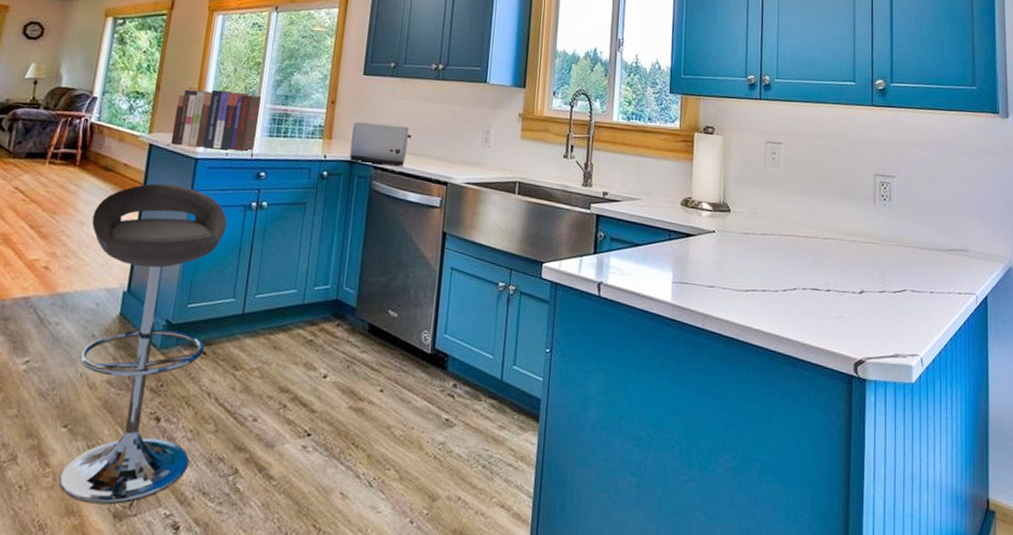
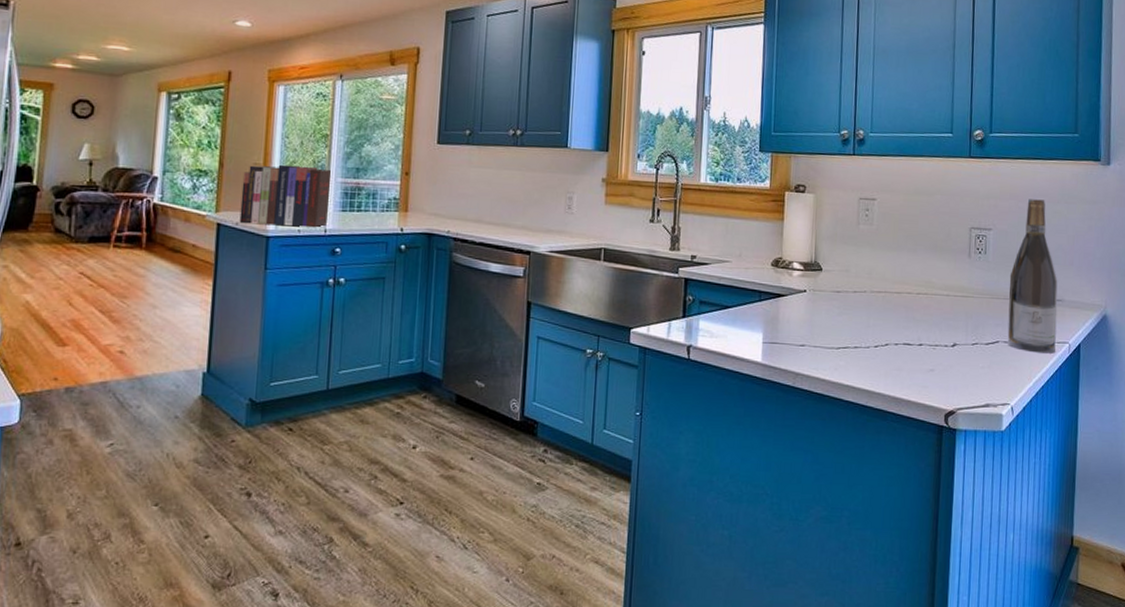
bar stool: present [58,183,227,505] -> none [154,263,304,576]
toaster: present [349,121,412,167] -> none [426,192,492,237]
wine bottle: none [914,148,963,305] -> present [1007,199,1058,354]

